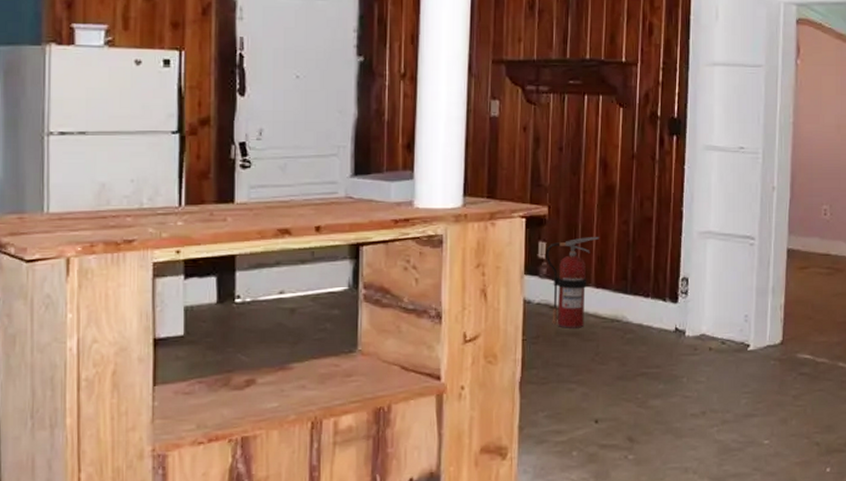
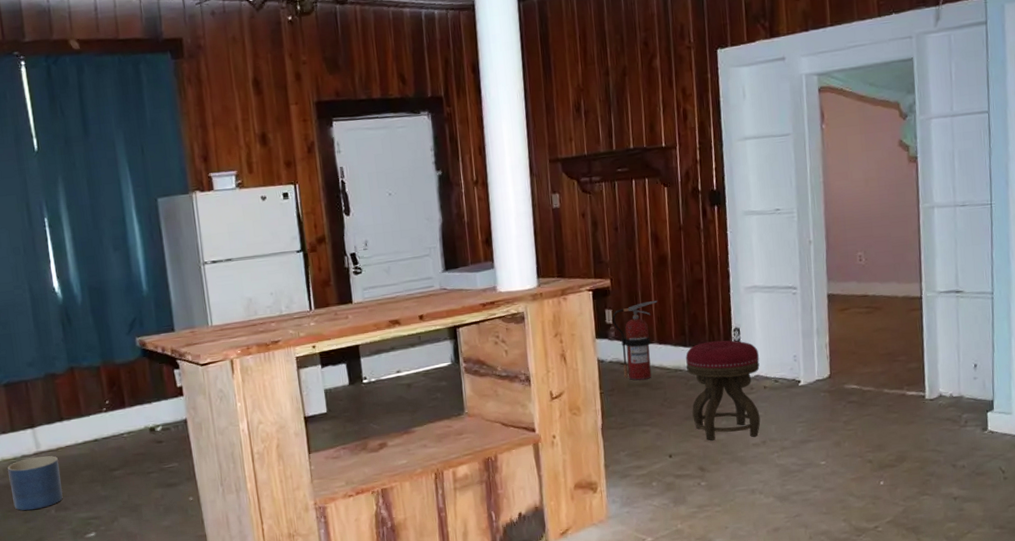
stool: none [624,290,707,406] -> present [686,340,761,440]

